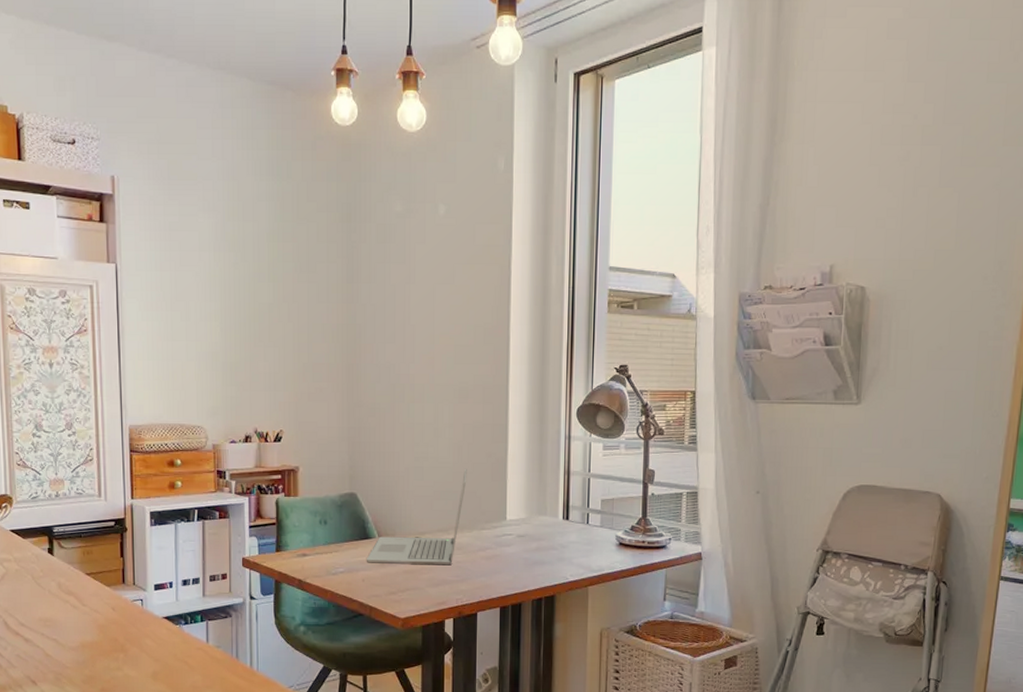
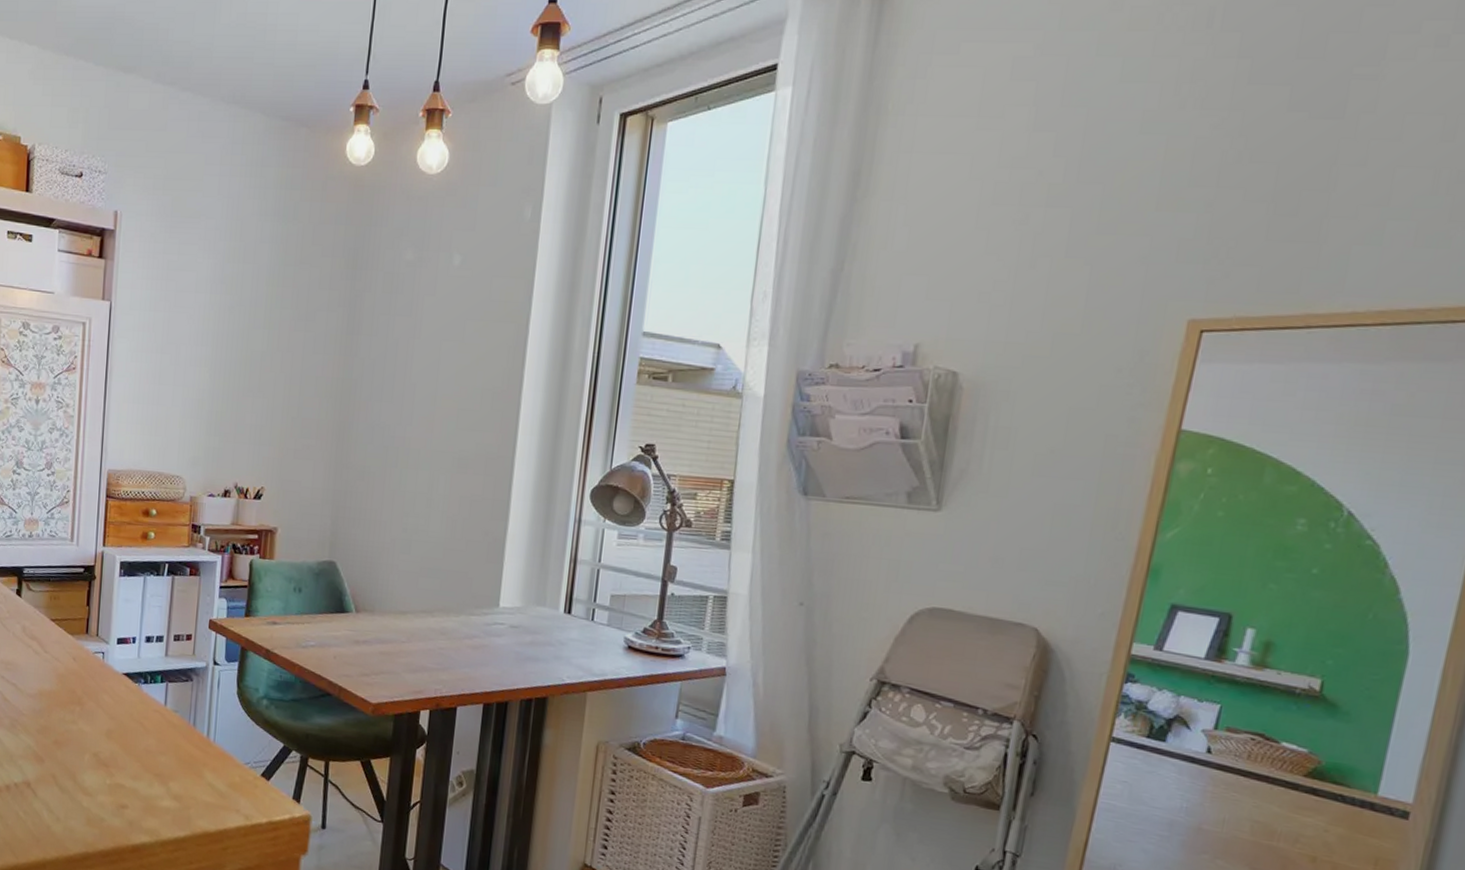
laptop: present [367,468,467,566] -> none [341,545,460,651]

